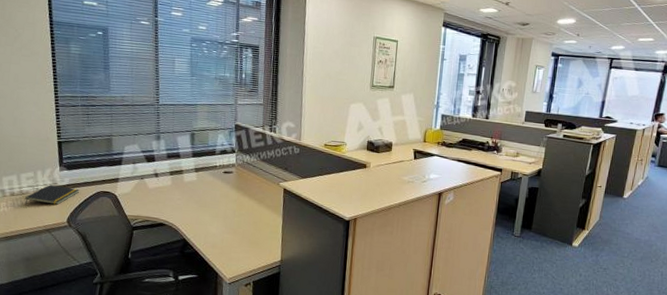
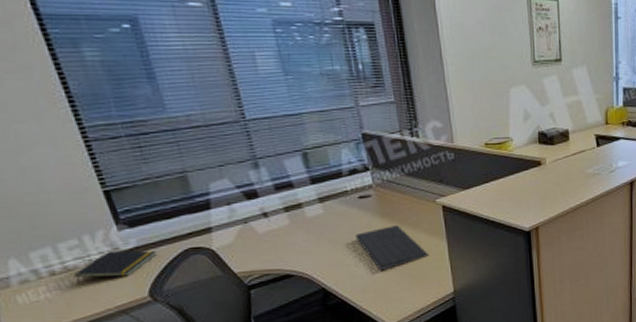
computer keyboard: none [215,198,266,234] -> present [355,225,428,272]

